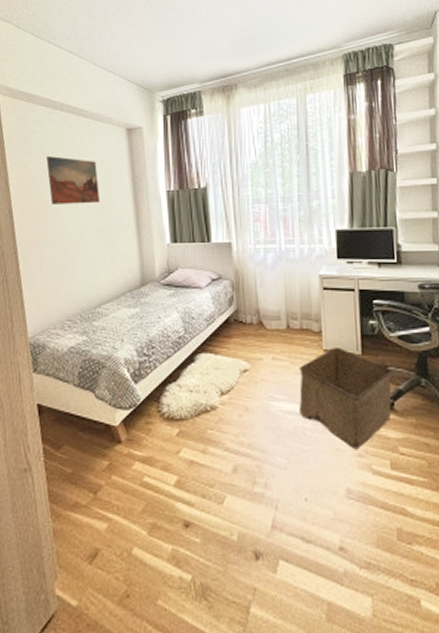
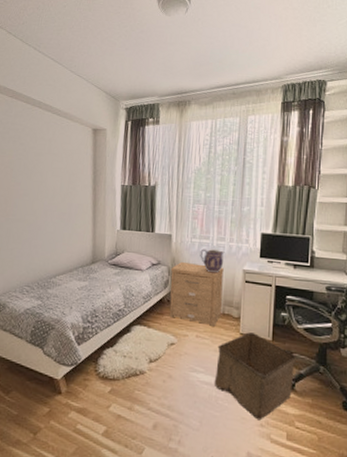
wall art: present [46,155,100,205] -> none [22,145,65,190]
side table: none [235,272,299,347] -> present [169,261,224,328]
pitcher: none [267,255,296,283] -> present [200,249,225,273]

